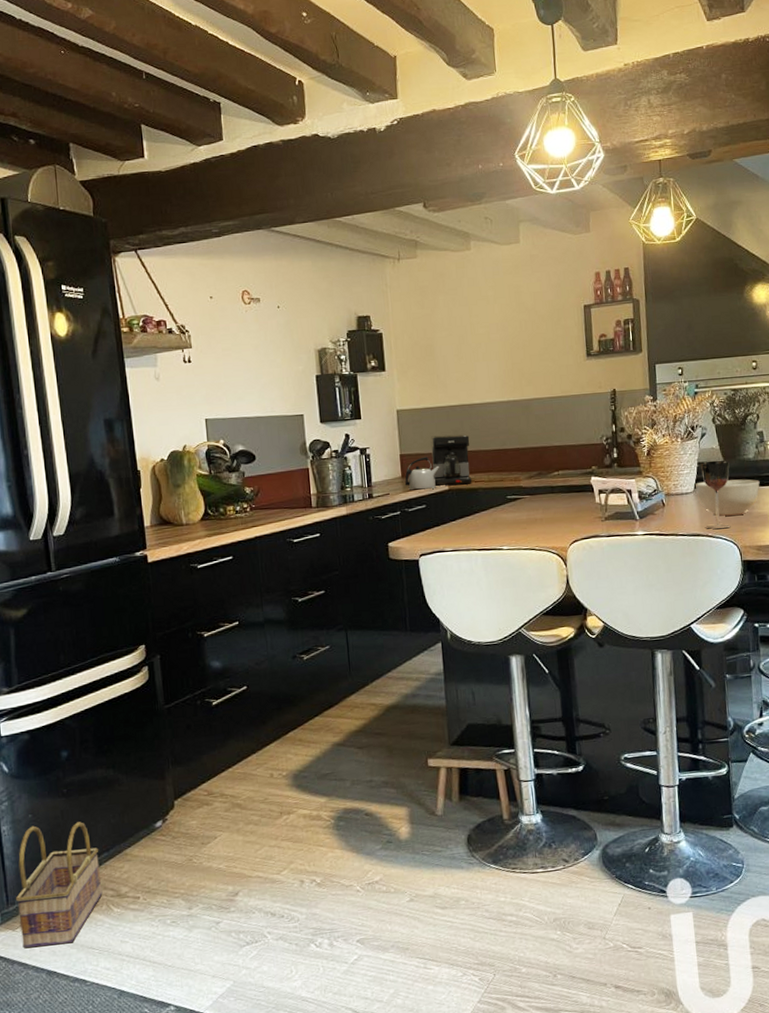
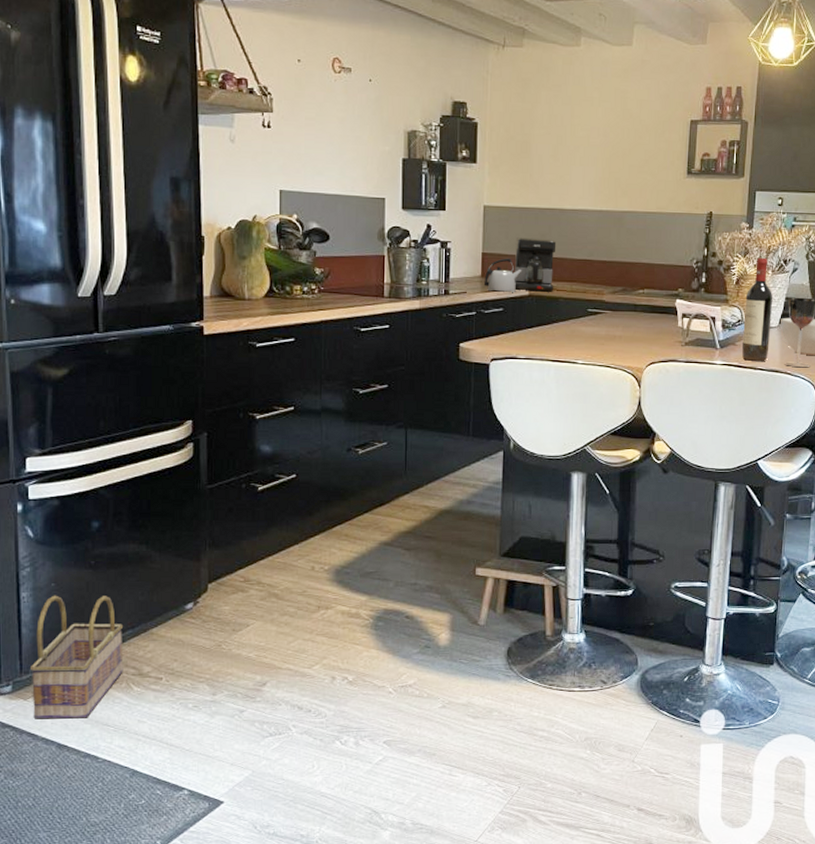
wine bottle: none [658,426,688,528] -> present [741,257,773,361]

